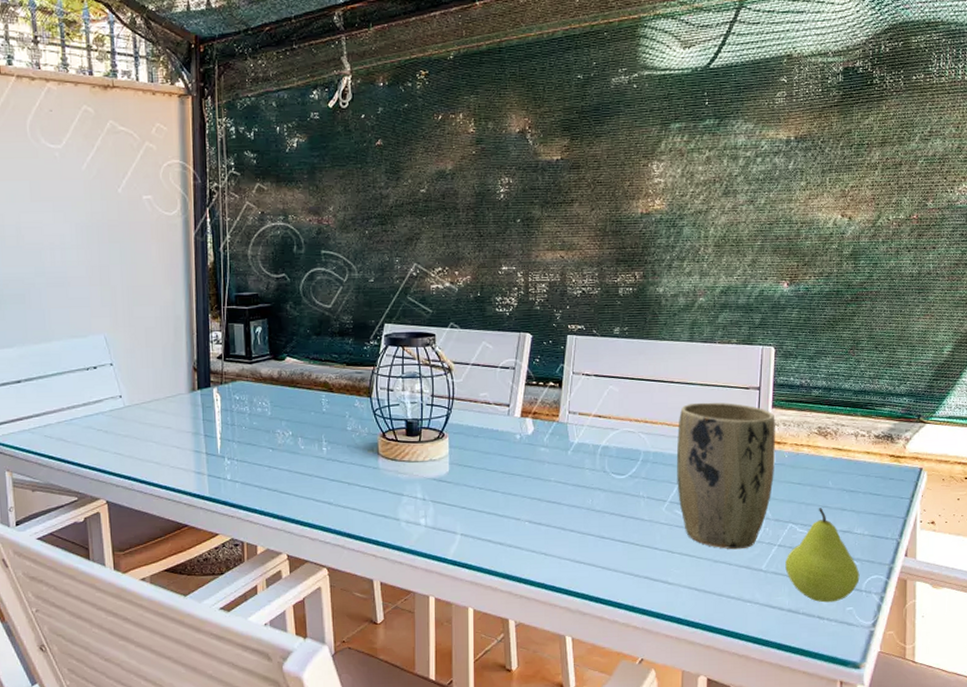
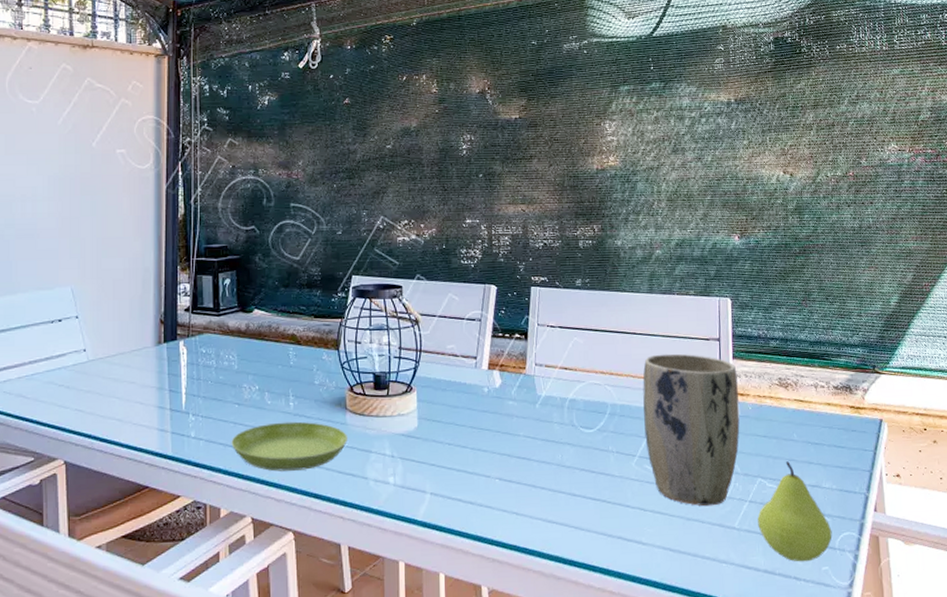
saucer: none [266,465,381,513] -> present [231,421,349,472]

